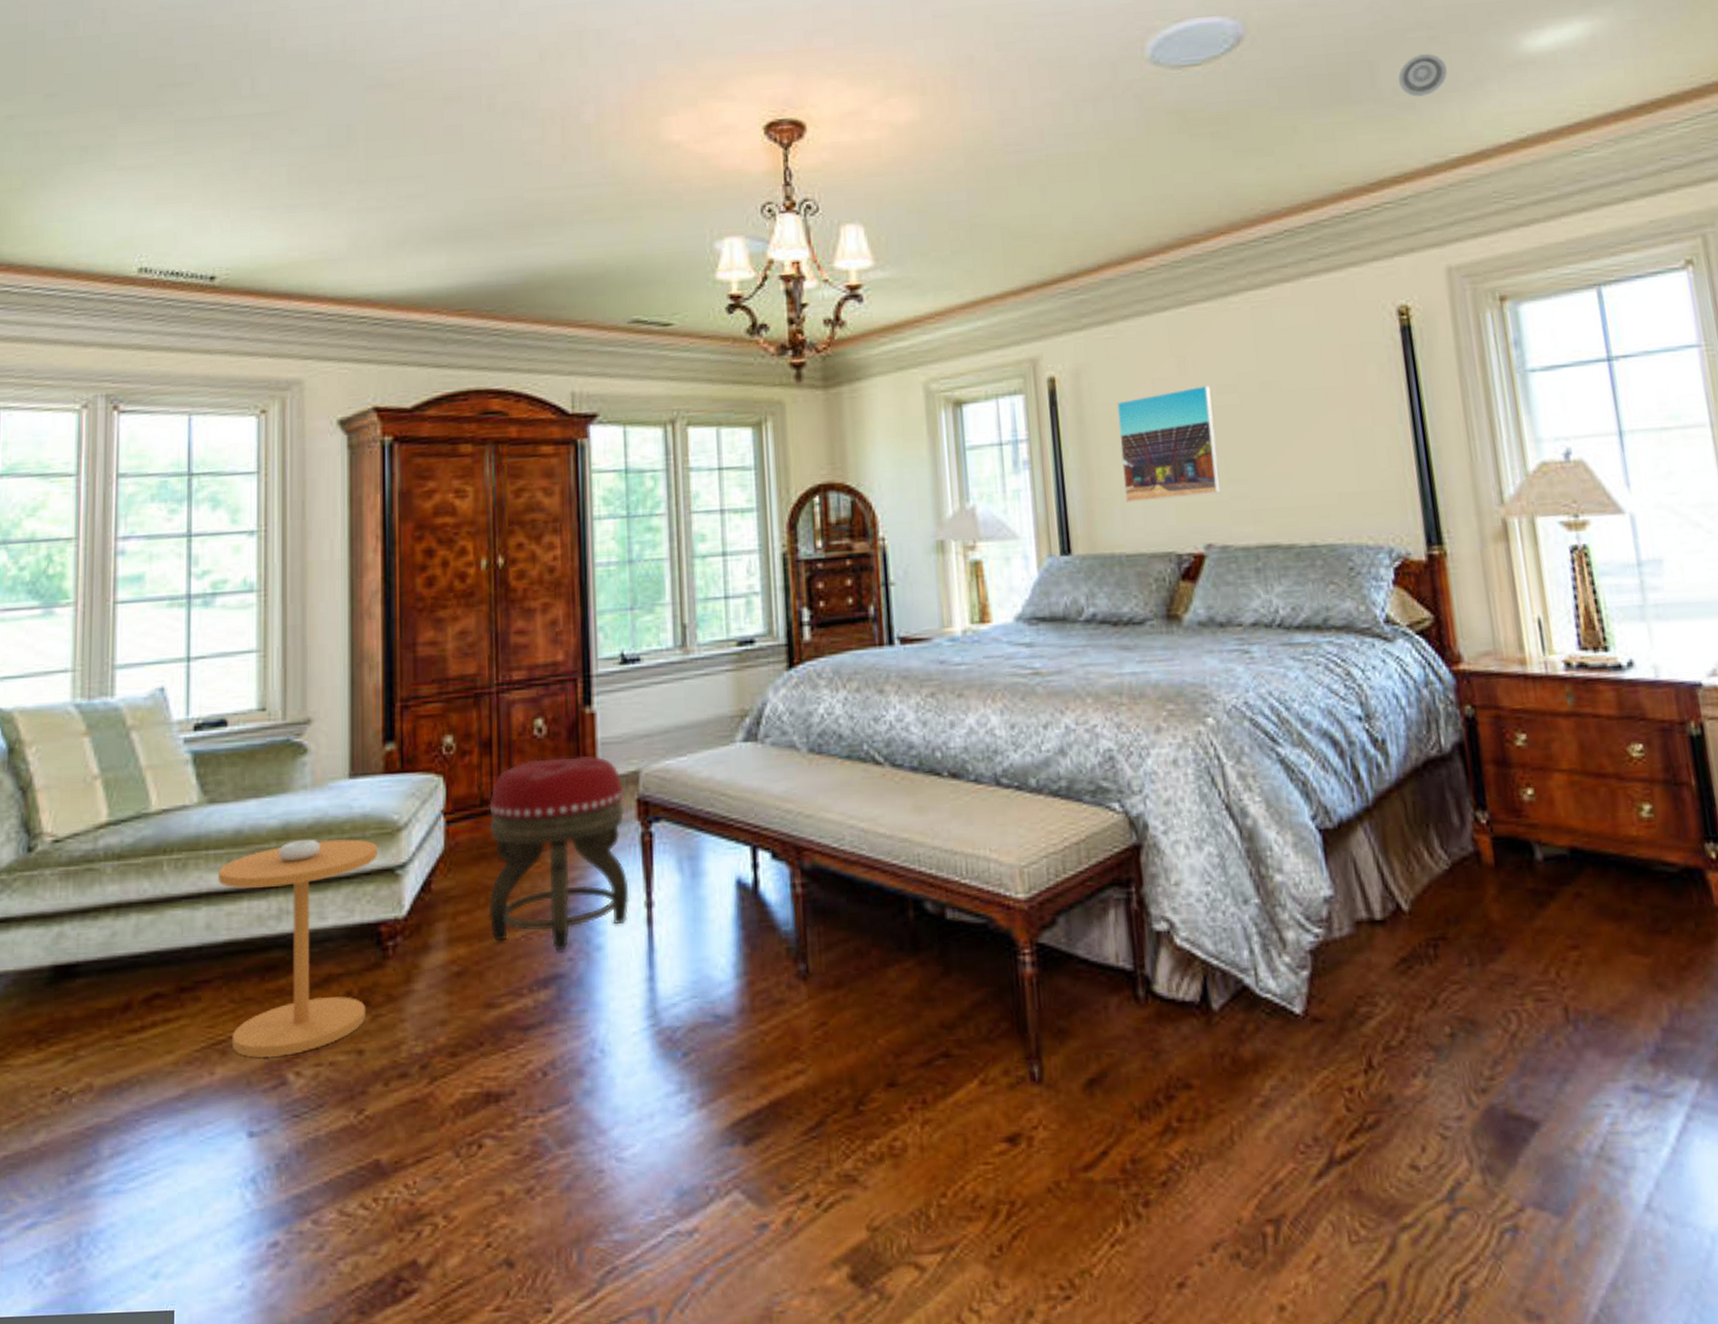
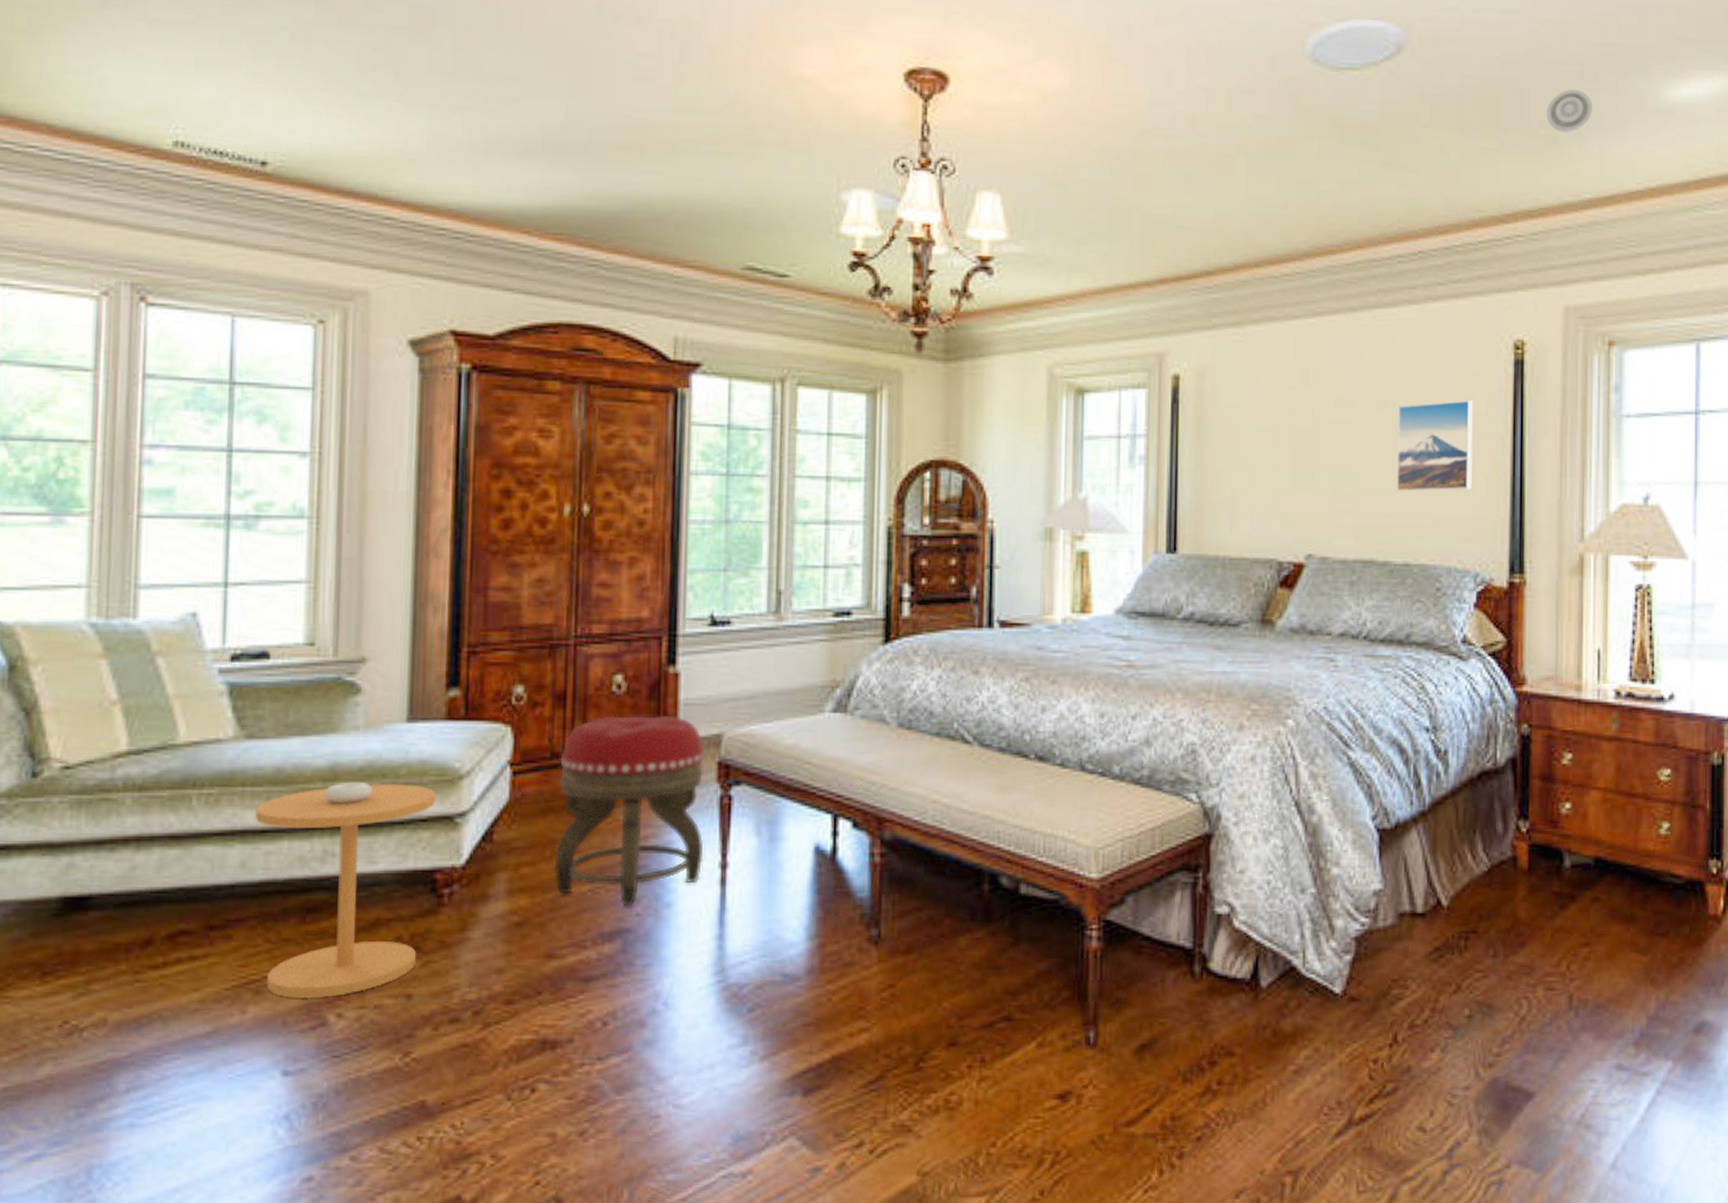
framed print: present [1116,385,1221,503] -> none [1235,398,1329,507]
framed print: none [1283,372,1373,472] -> present [1396,400,1473,492]

